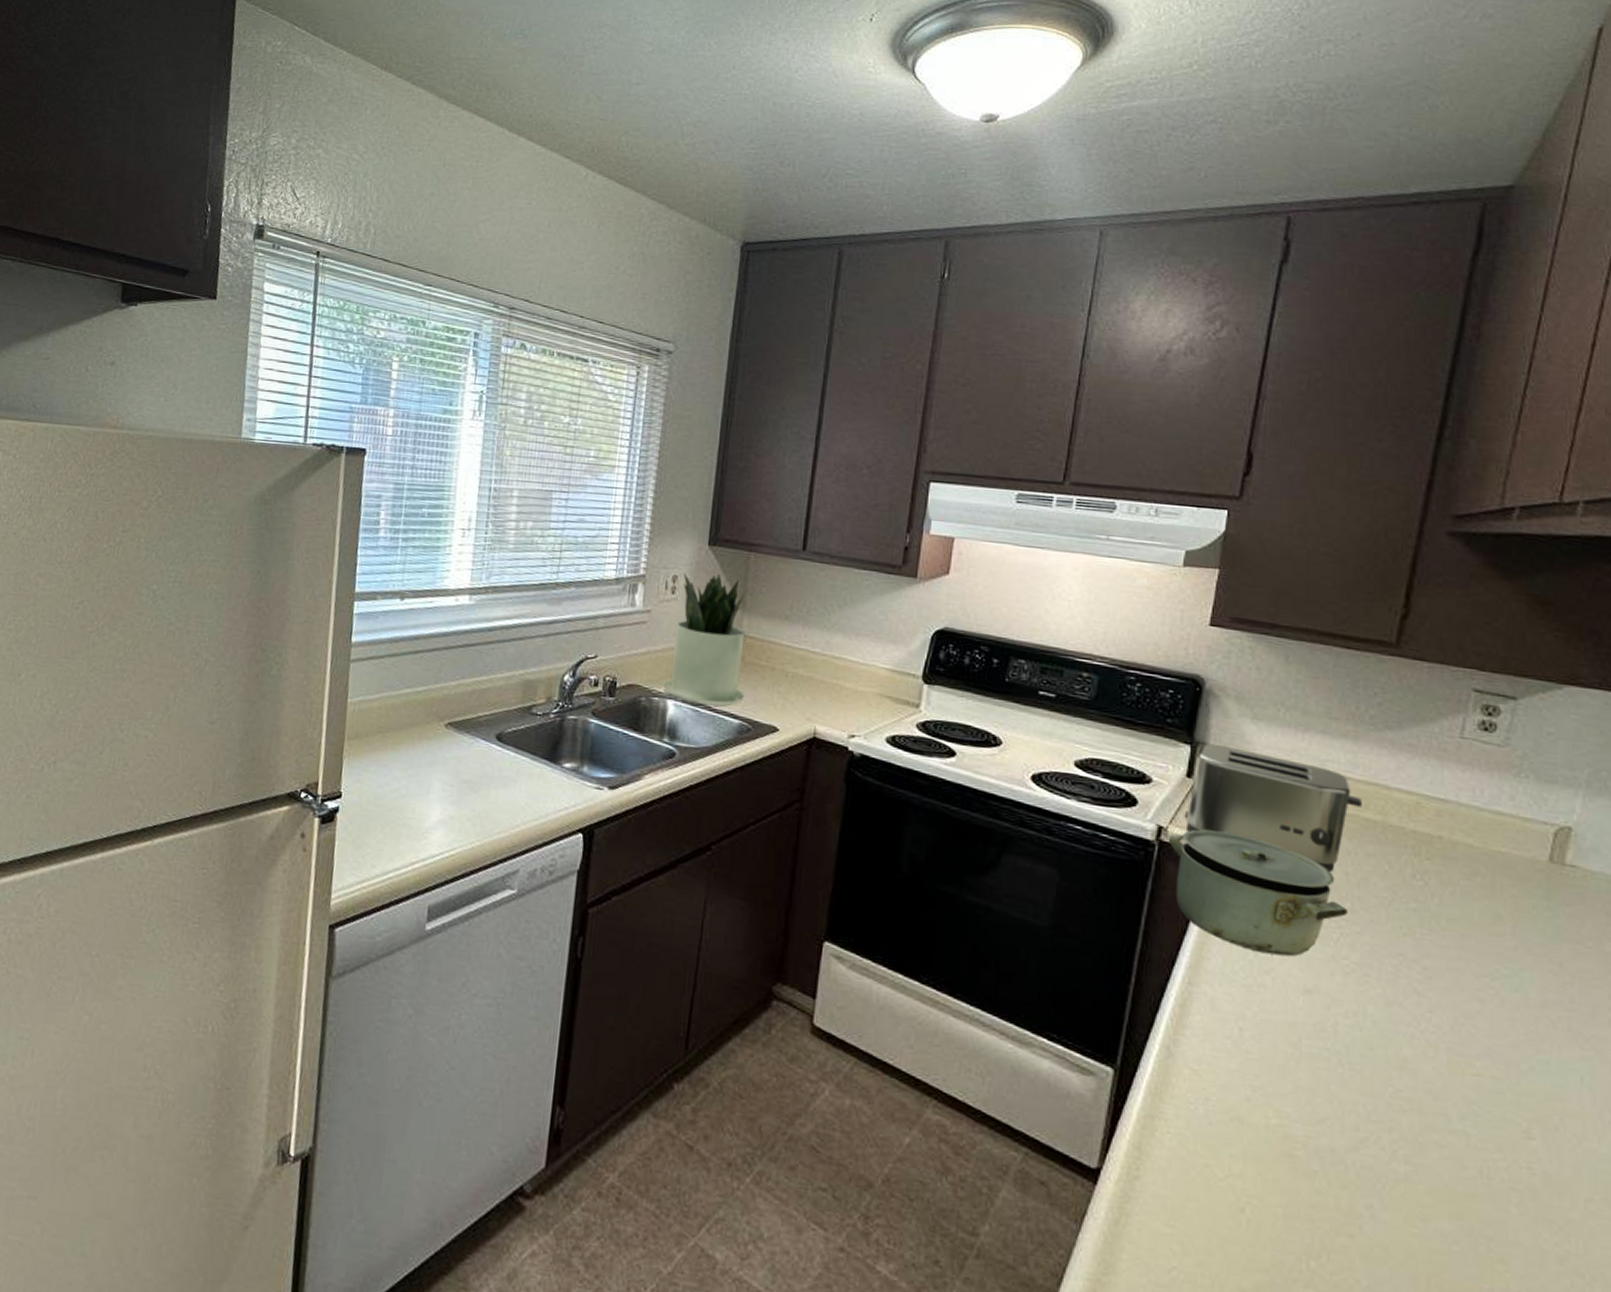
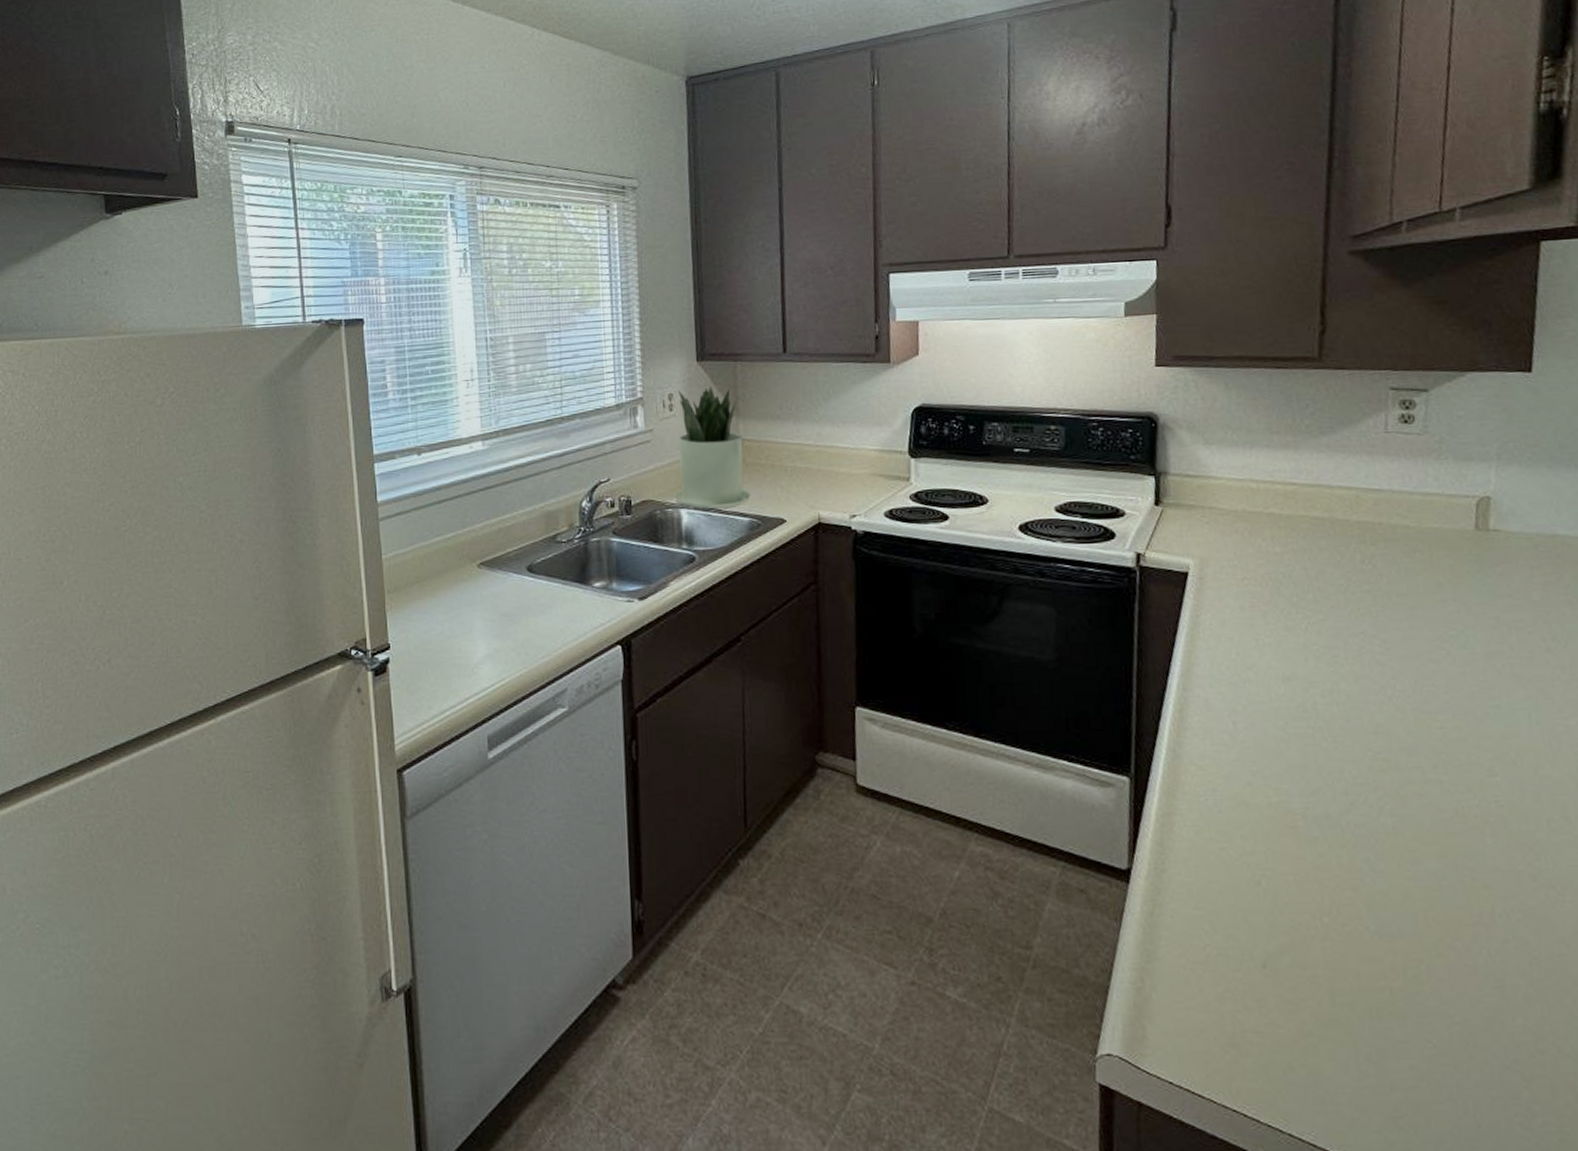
saucepan: present [1168,829,1349,957] -> none [1147,549,1312,652]
toaster: present [1184,743,1362,873] -> none [1157,471,1310,571]

